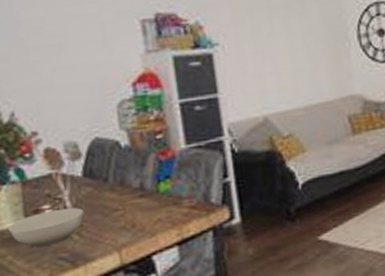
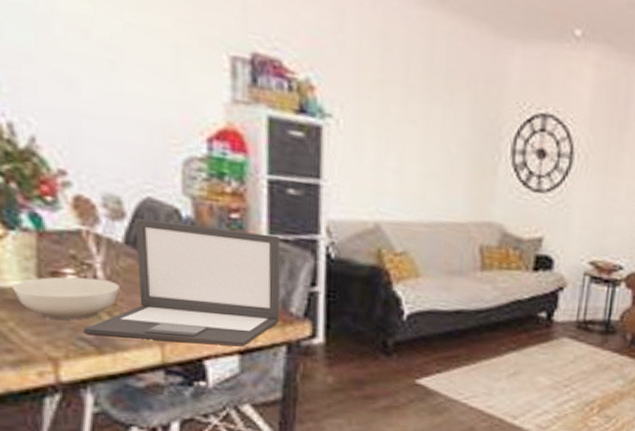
laptop: none [60,144,204,254] -> present [83,218,281,347]

